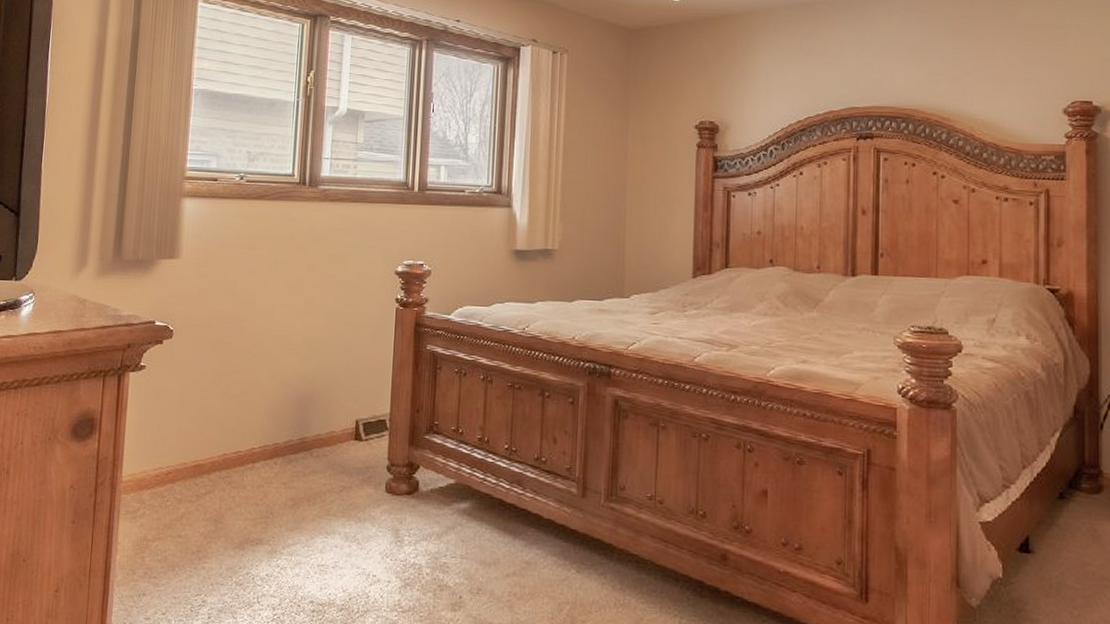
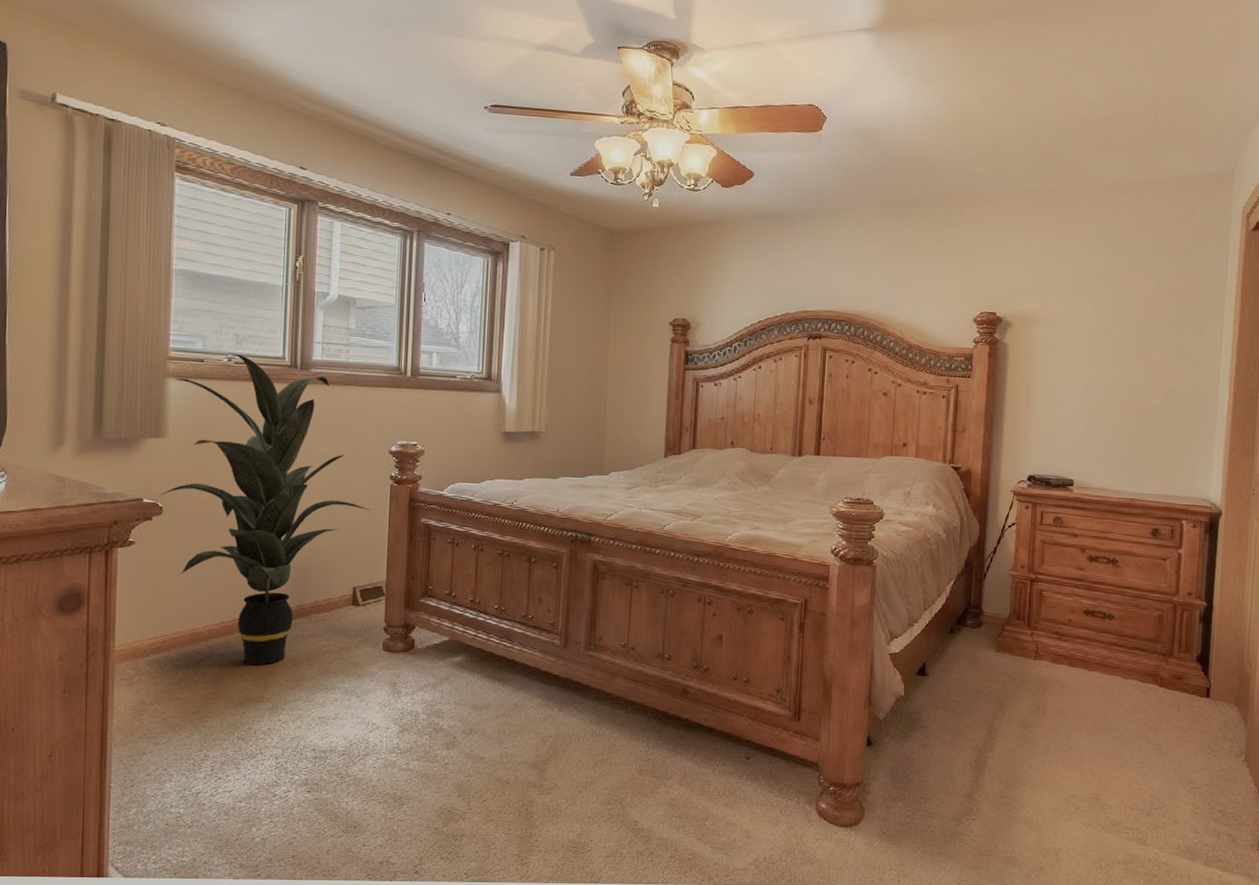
indoor plant: none [170,170,375,503] -> present [159,352,371,665]

